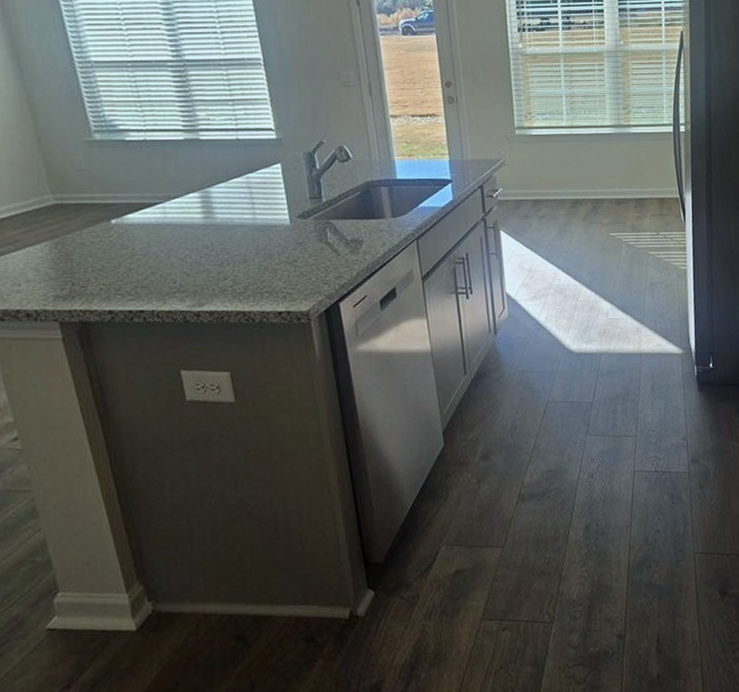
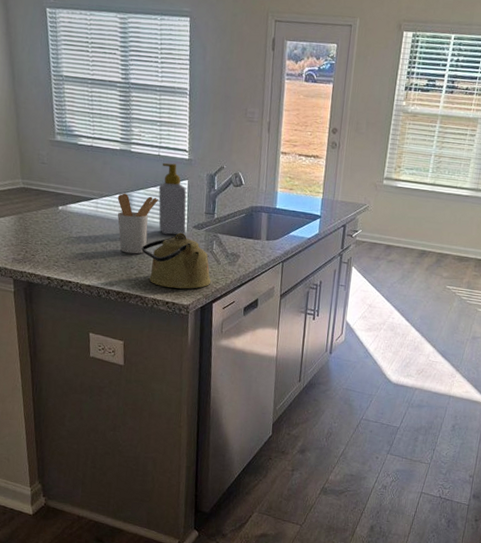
utensil holder: none [191,189,246,263] -> present [117,193,159,254]
kettle: none [234,226,333,295] -> present [141,232,211,289]
soap bottle: none [243,146,288,231] -> present [158,162,187,235]

